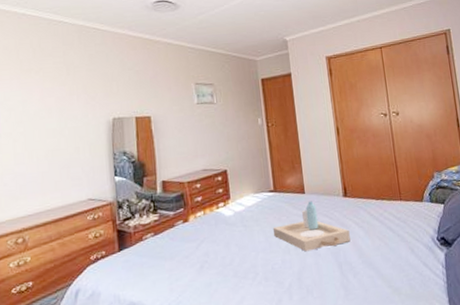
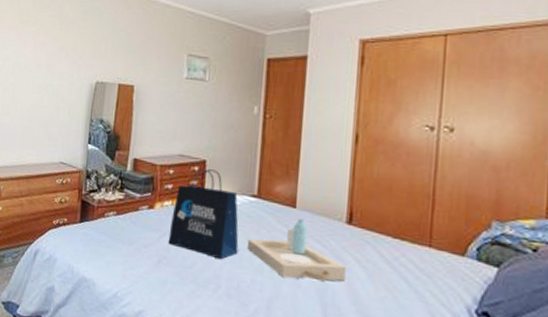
tote bag: none [205,176,267,251] -> present [168,169,239,260]

